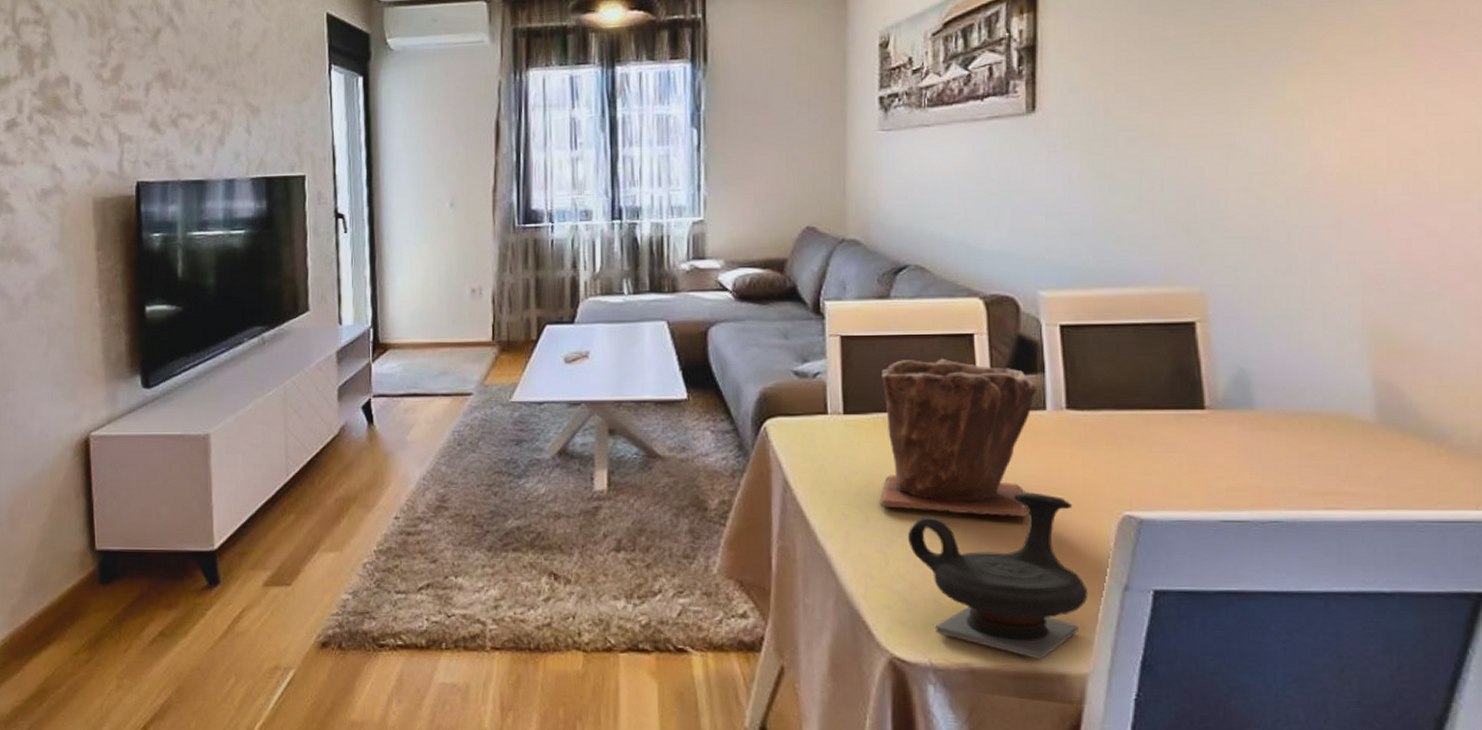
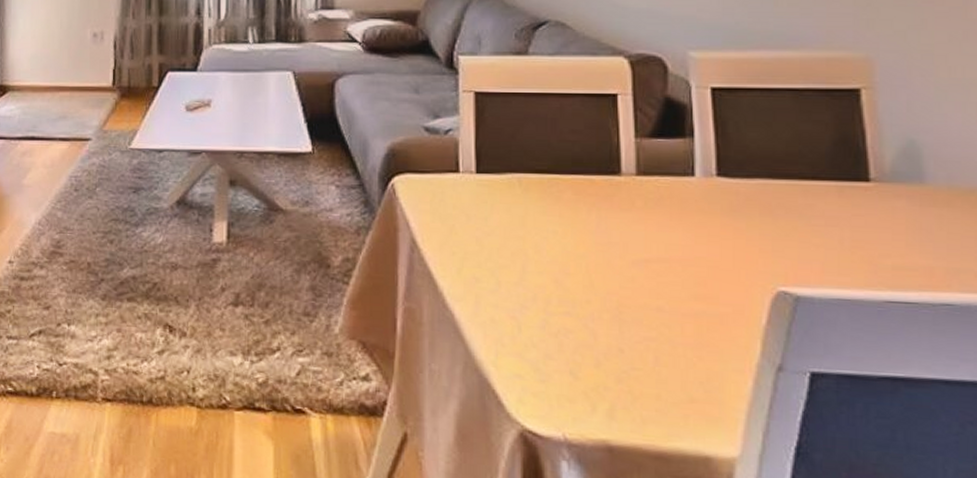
plant pot: present [879,358,1038,516] -> none [512,118,686,288]
teapot: present [908,492,1088,659] -> none [543,262,738,440]

